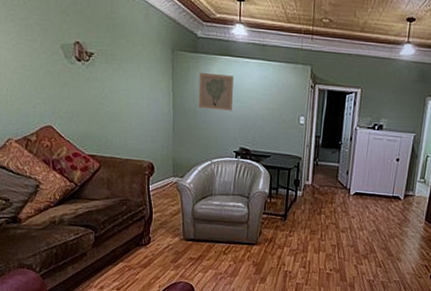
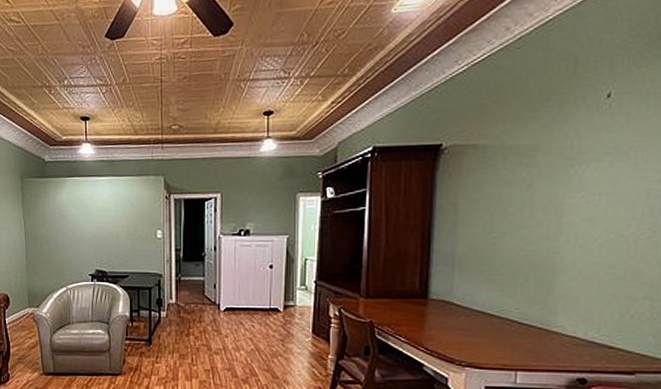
wall art: present [198,72,234,111] -> none [49,196,86,233]

